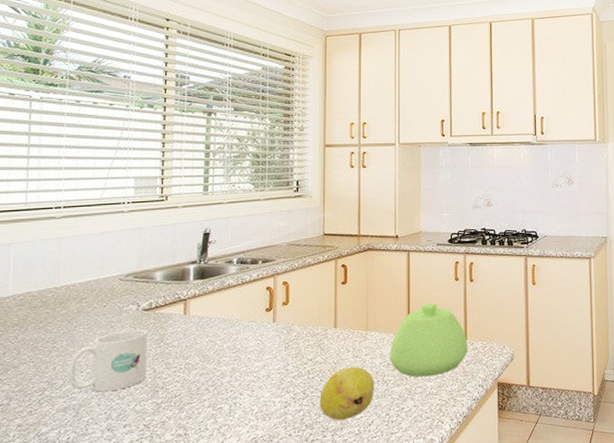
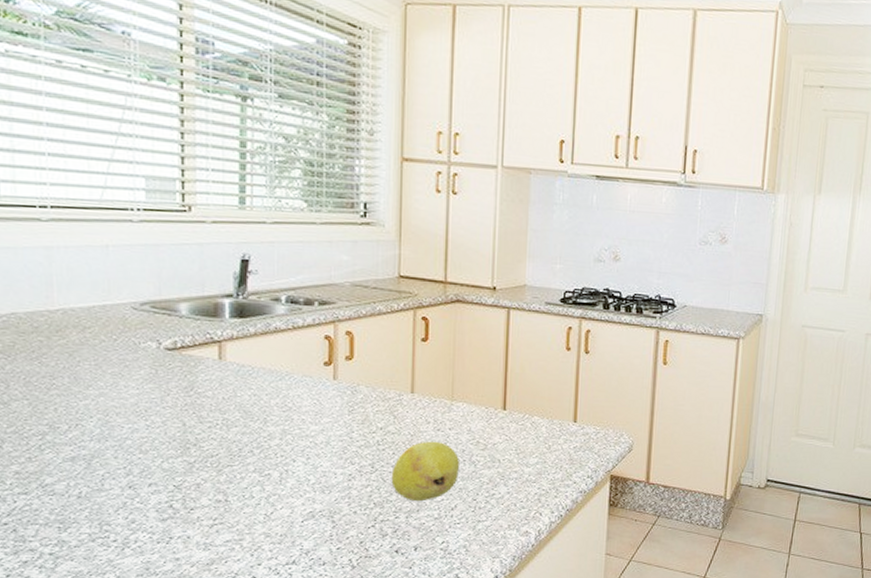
mug: present [68,329,147,393] -> none [73,372,174,444]
teapot: present [390,303,468,377] -> none [480,374,577,461]

